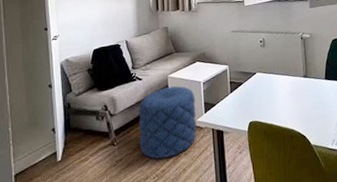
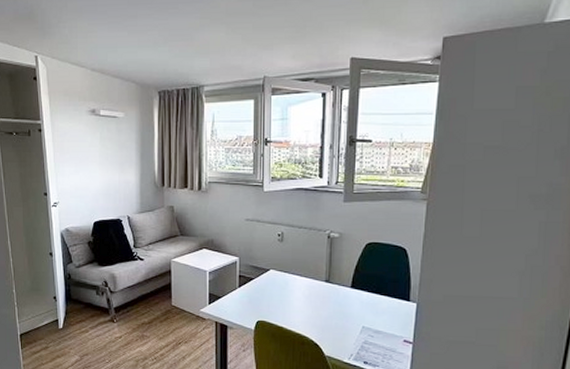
pouf: present [138,86,197,159] -> none [139,272,200,343]

